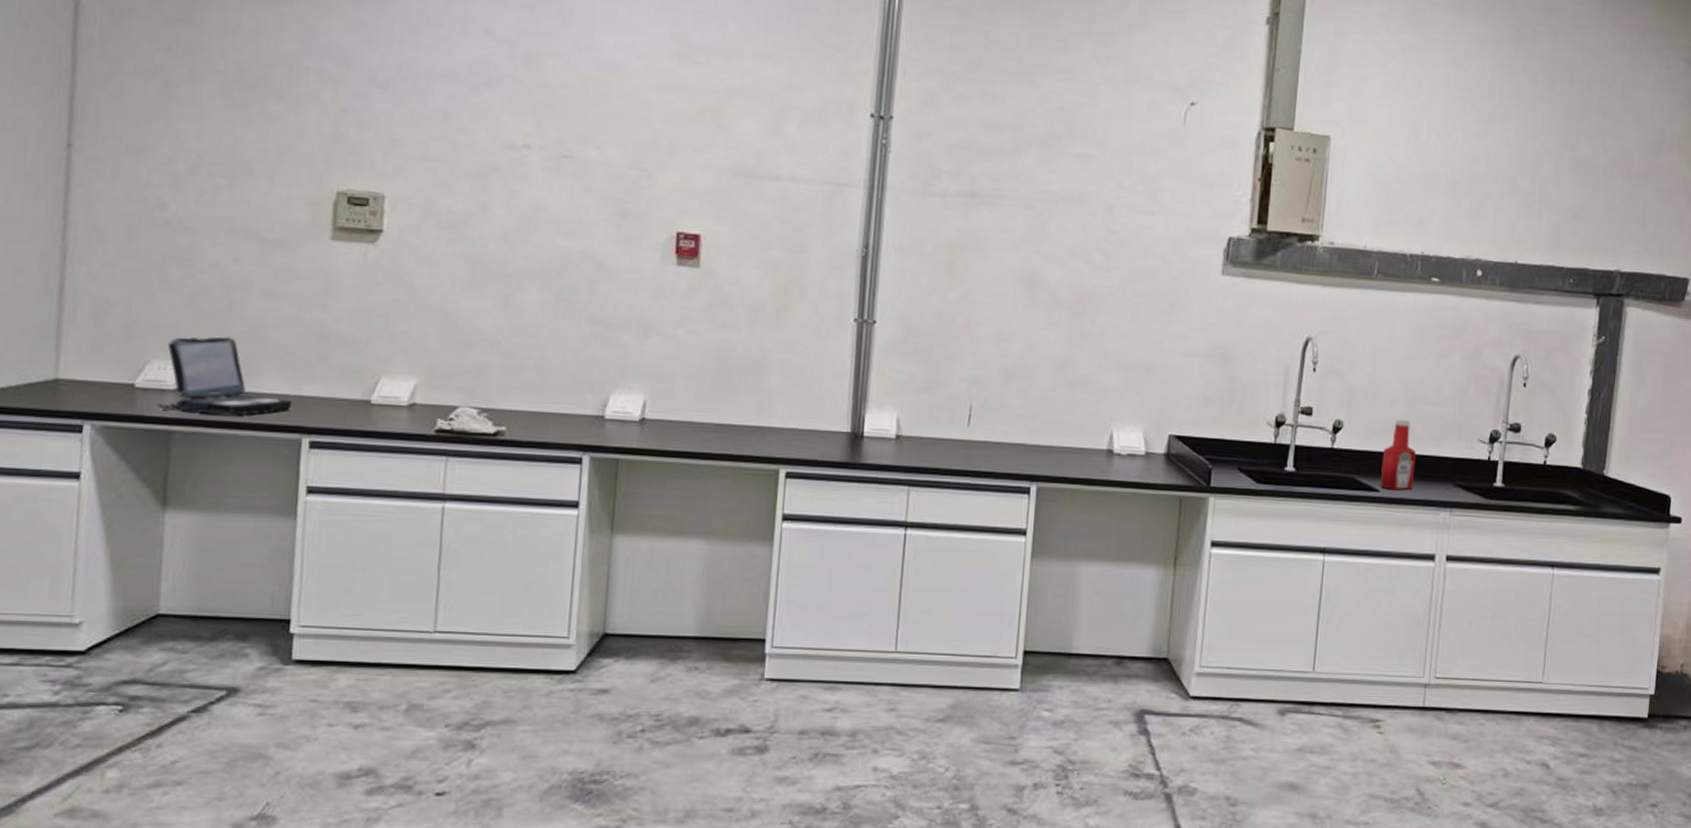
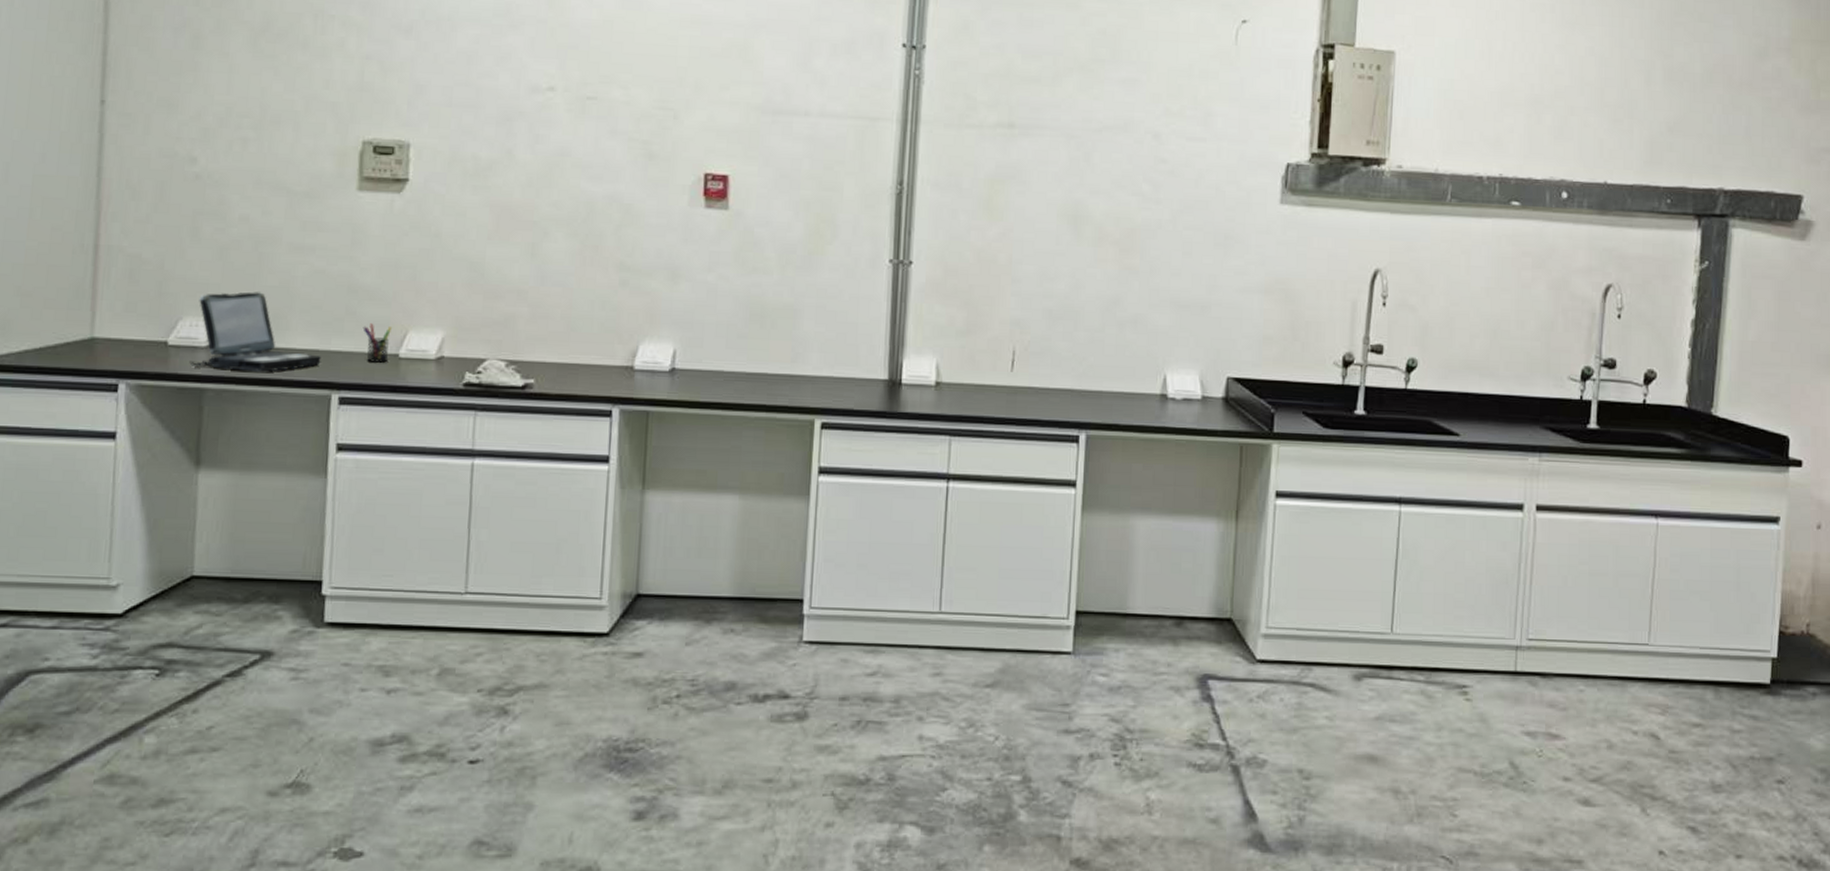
pen holder: none [334,370,365,408] -> present [363,323,393,363]
ketchup bottle: present [1380,419,1417,490] -> none [1460,356,1500,434]

